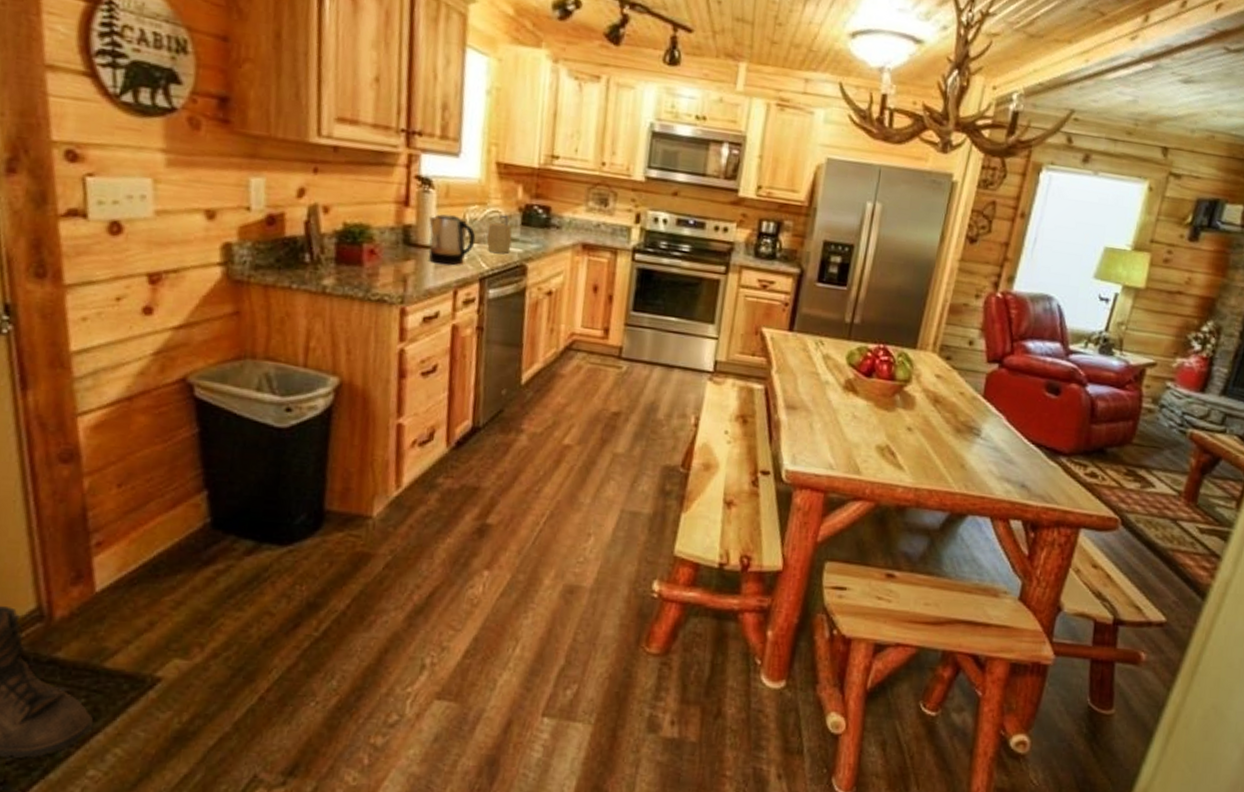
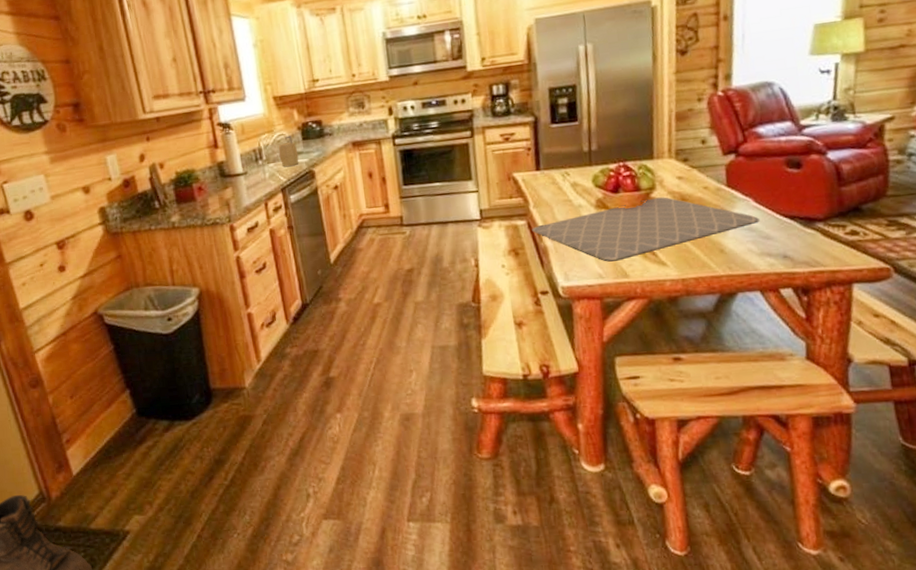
kettle: present [428,213,476,265] -> none [234,145,272,185]
placemat: none [768,392,1007,454] -> present [532,197,759,262]

